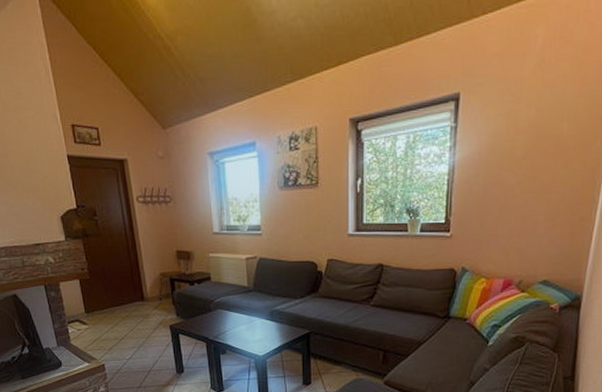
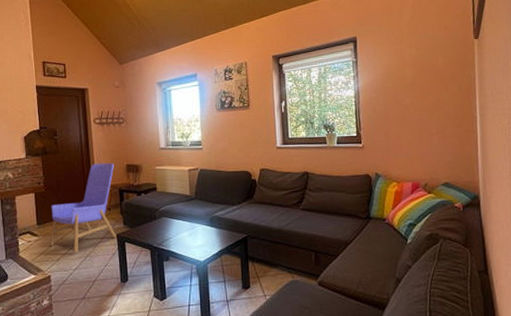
armchair: none [97,248,170,343] -> present [49,163,117,253]

